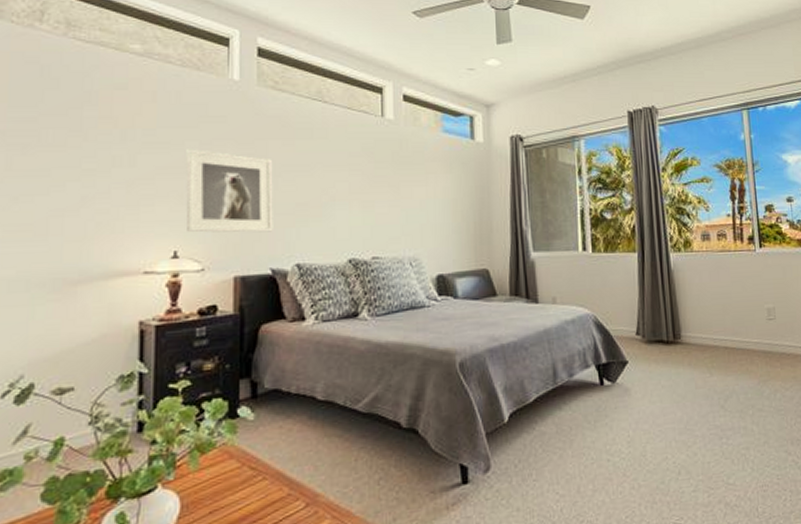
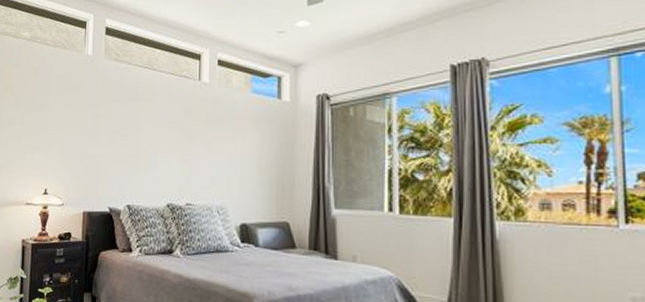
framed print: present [185,149,273,233] -> none [53,111,113,178]

